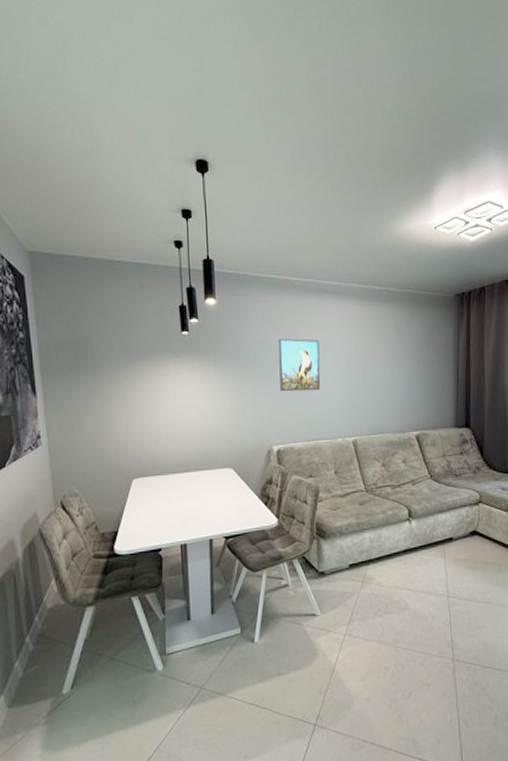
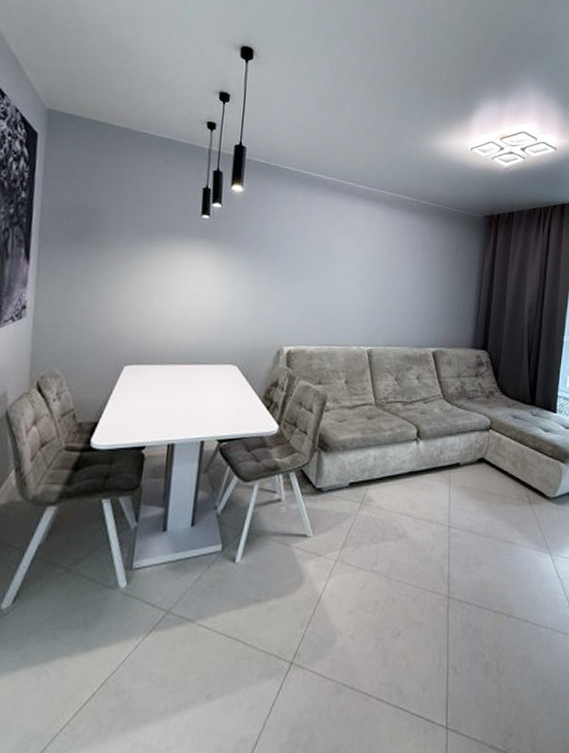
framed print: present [278,339,321,392] -> none [299,236,345,294]

